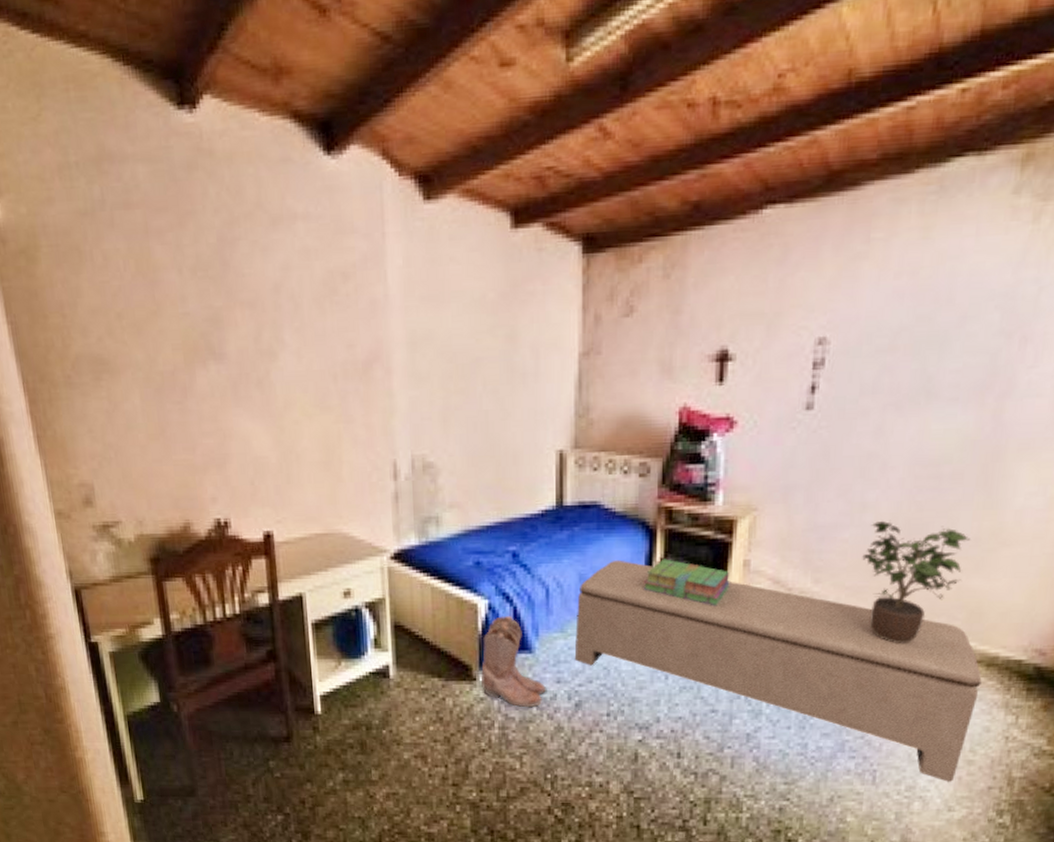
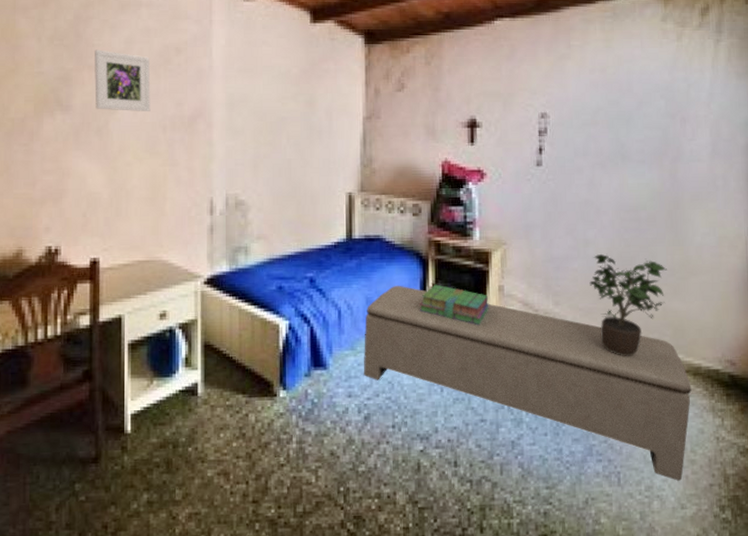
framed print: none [246,280,317,358] -> present [94,49,151,111]
boots: present [480,615,547,708] -> none [280,334,340,422]

